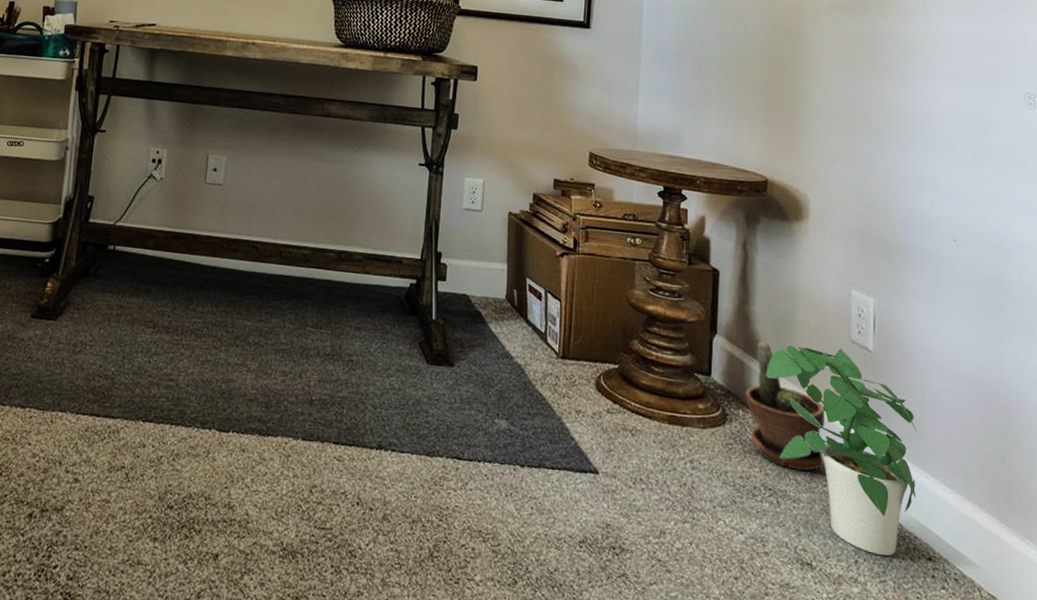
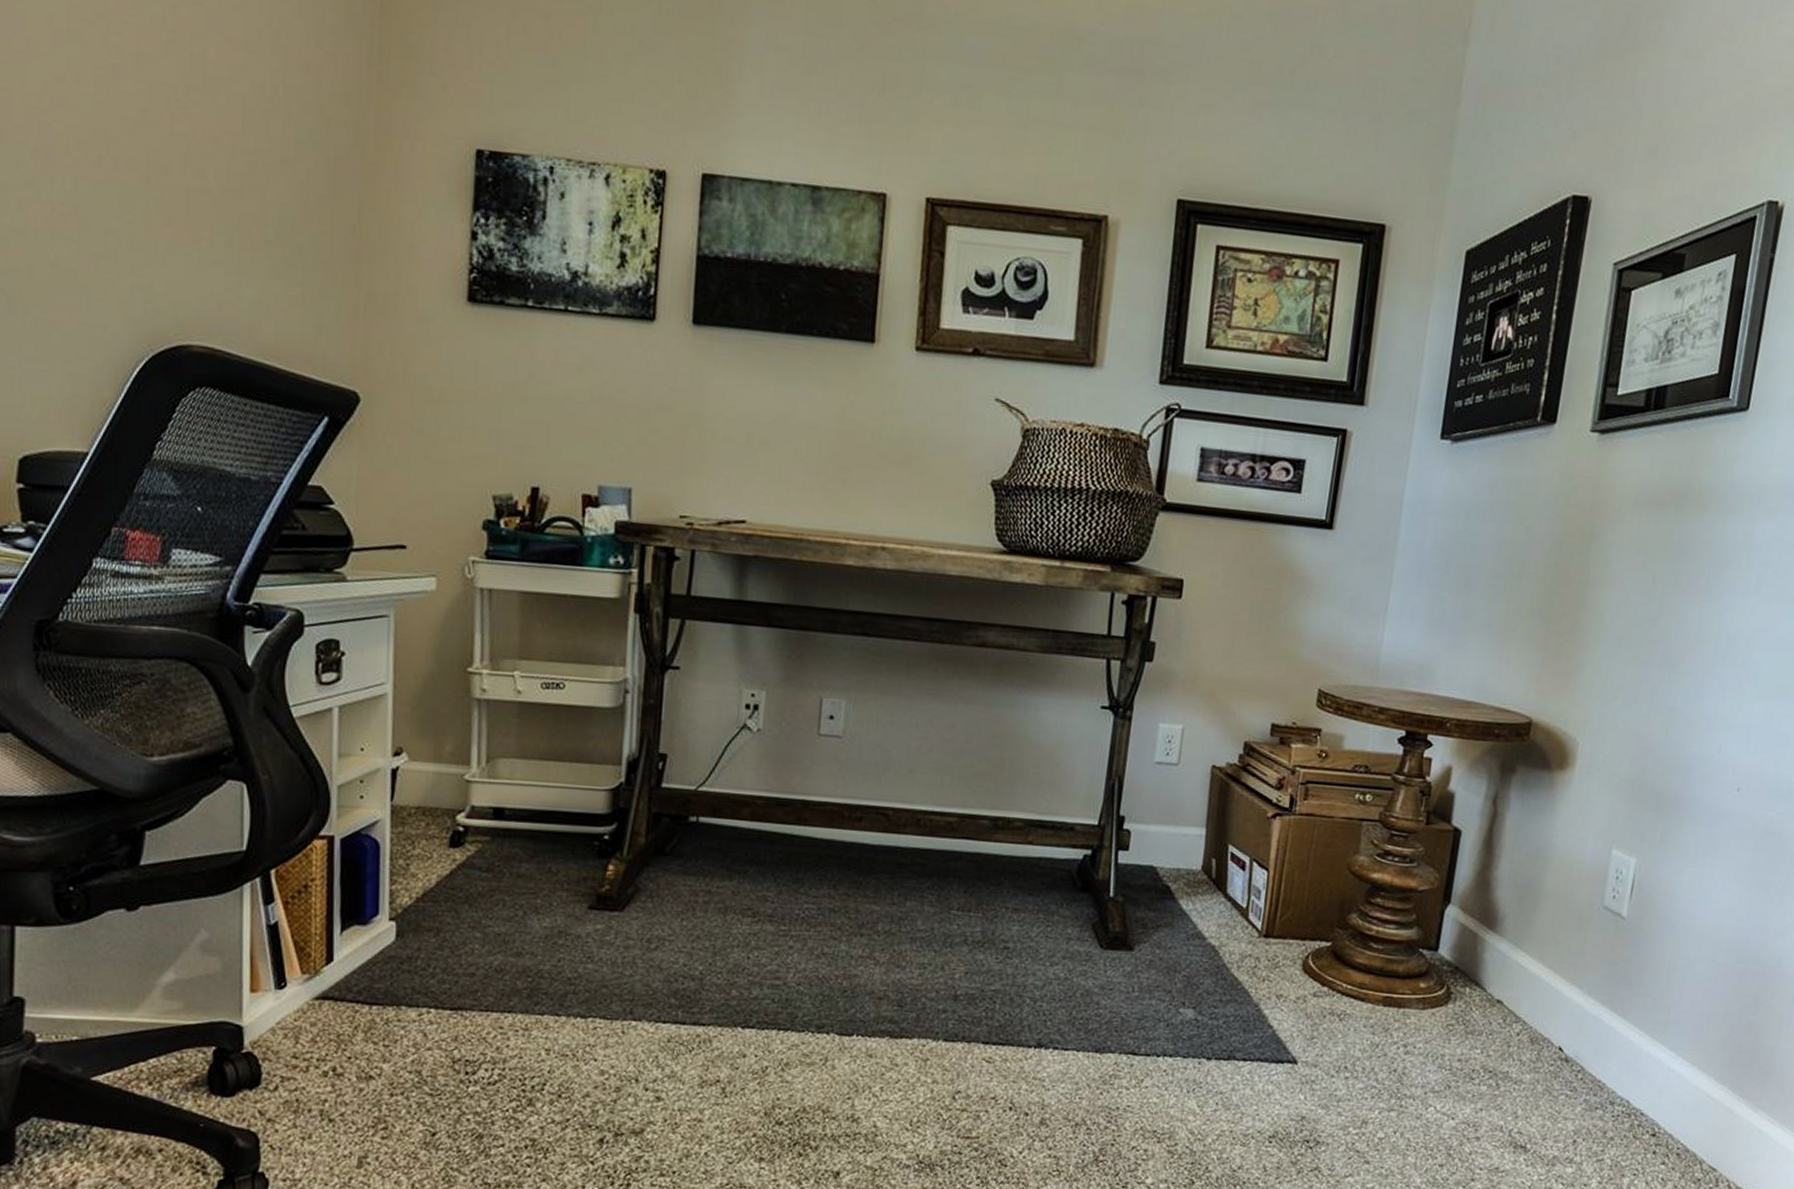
potted plant: present [745,340,825,471] -> none [1475,909,1563,1050]
potted plant: present [766,345,917,556] -> none [1502,914,1662,1135]

